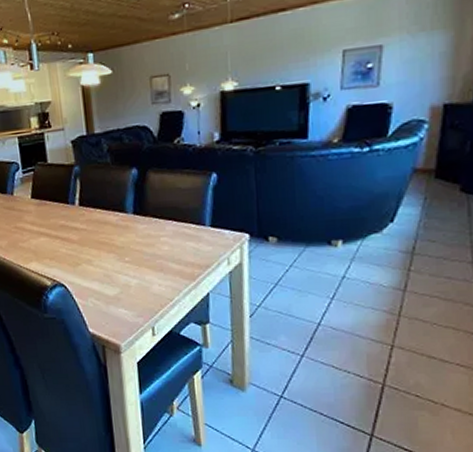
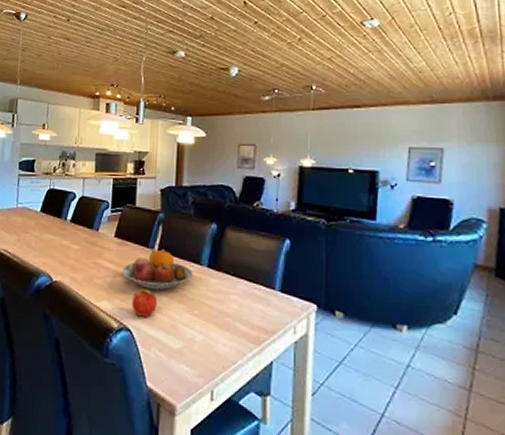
fruit bowl: none [46,202,119,245] -> present [122,247,193,291]
apple: none [60,244,87,272] -> present [131,288,157,317]

